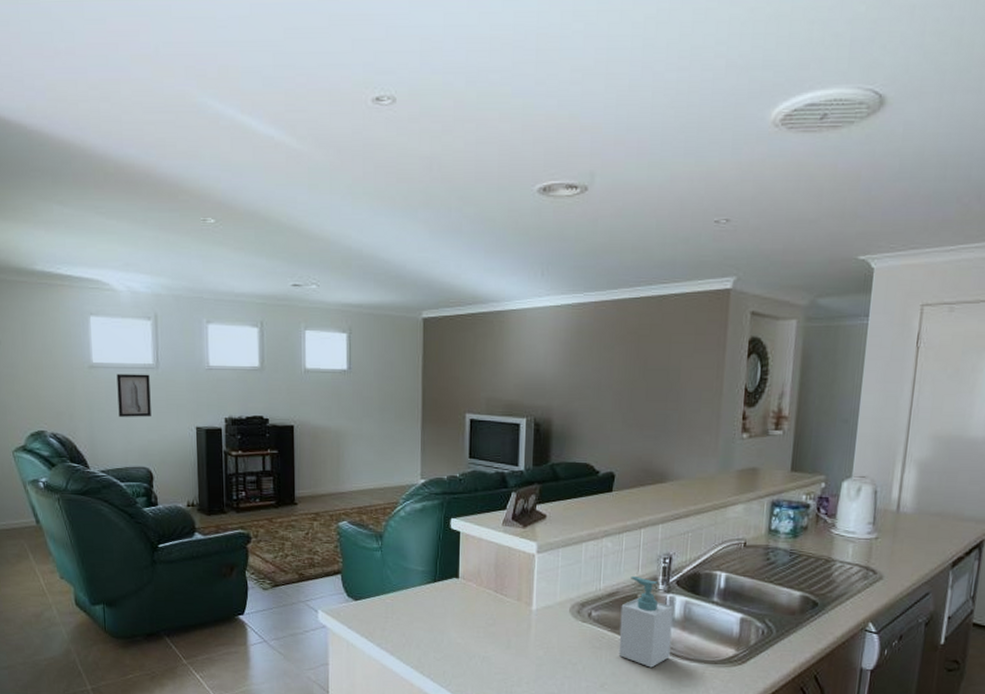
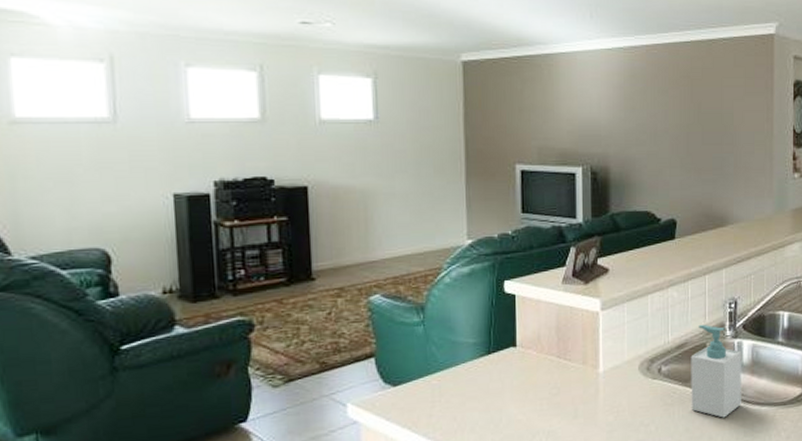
wall art: present [116,374,151,417] -> none [53,130,107,186]

